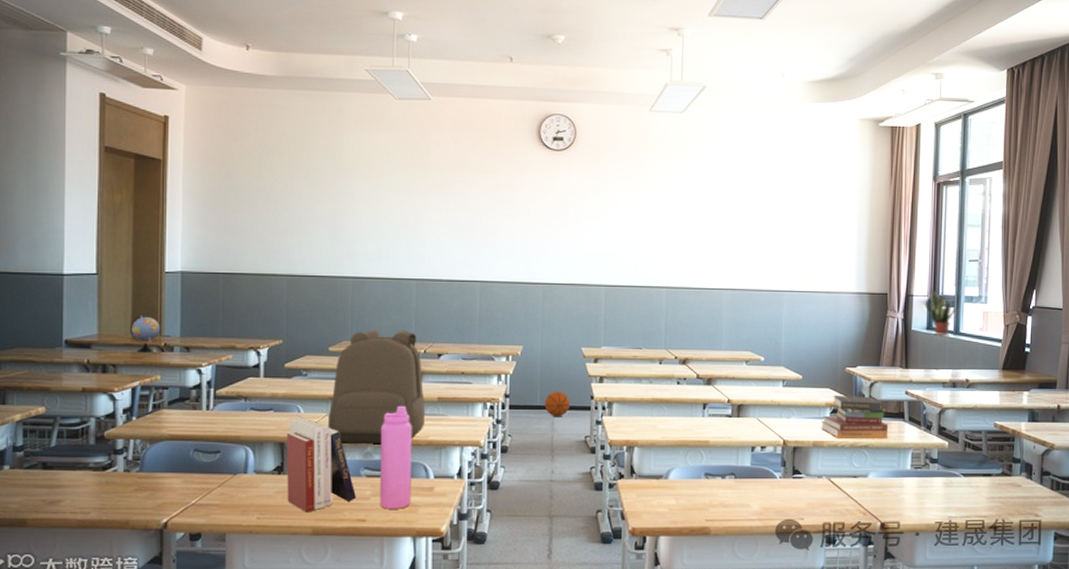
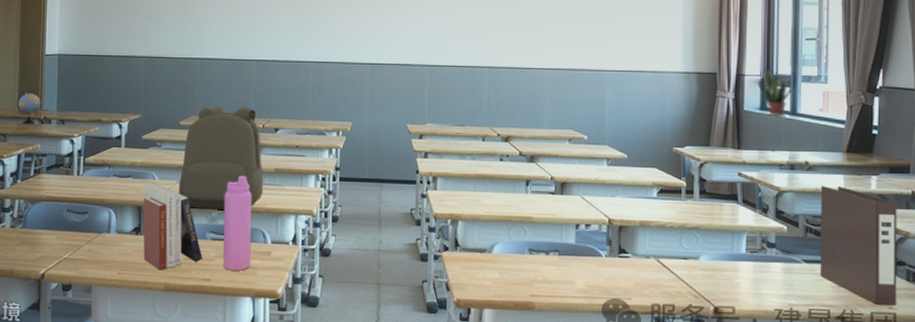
basketball: present [544,391,571,418] -> none [372,165,397,190]
books: present [821,395,889,439] -> none [648,174,721,221]
binder: none [977,401,1045,513] -> present [820,185,897,305]

